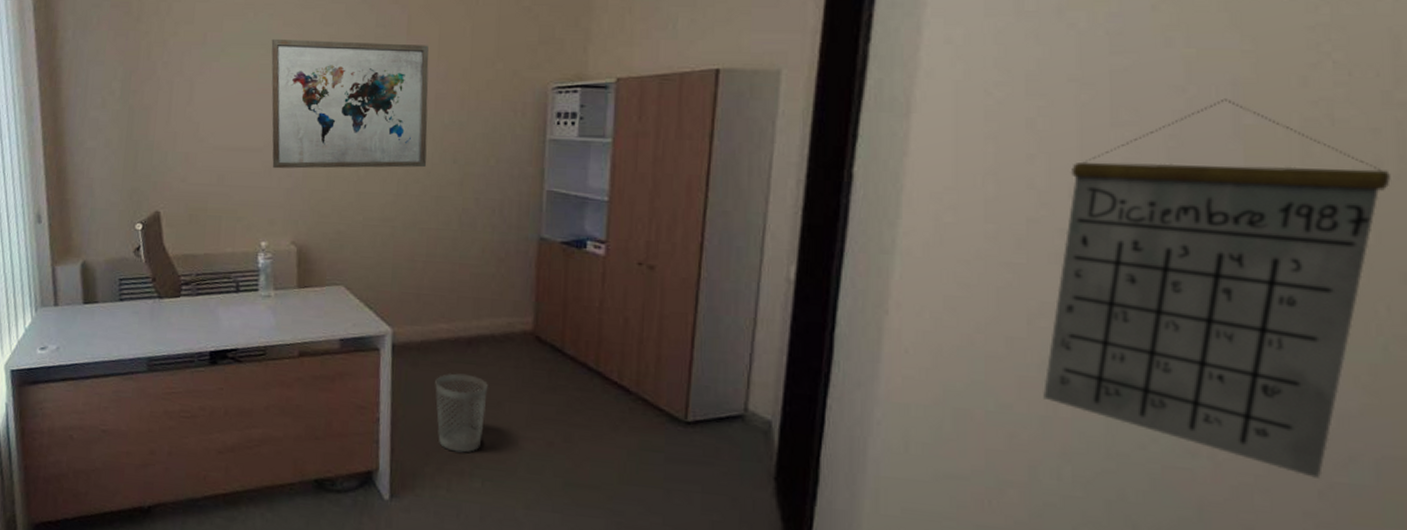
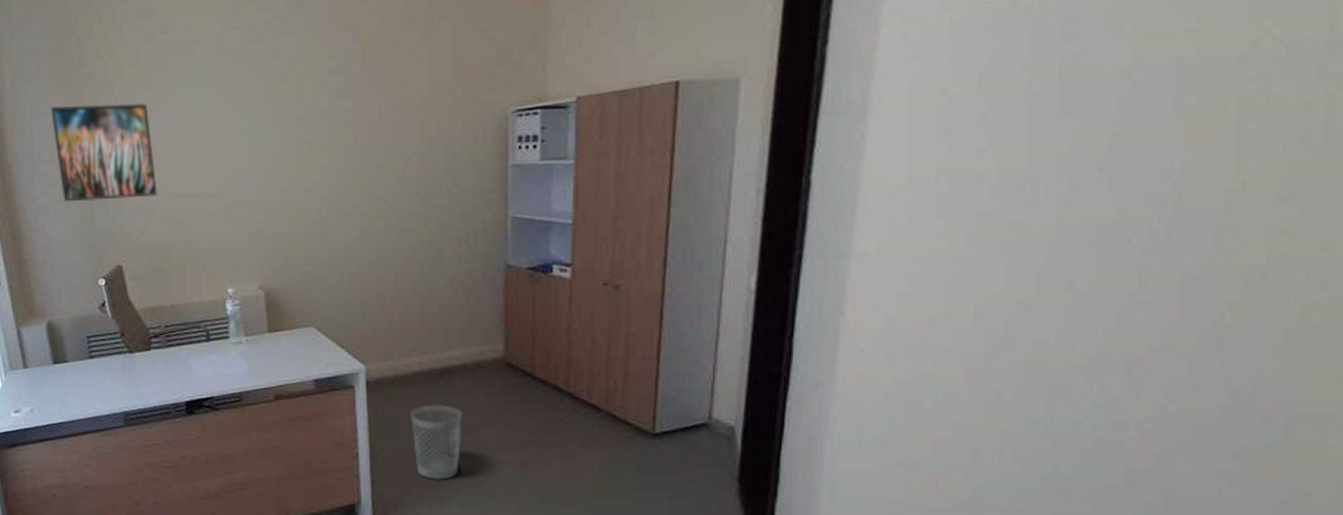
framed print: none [107,56,201,148] -> present [51,102,157,202]
wall art: present [271,38,429,169] -> none [221,74,390,213]
calendar: present [1043,98,1391,478] -> none [988,81,1318,440]

